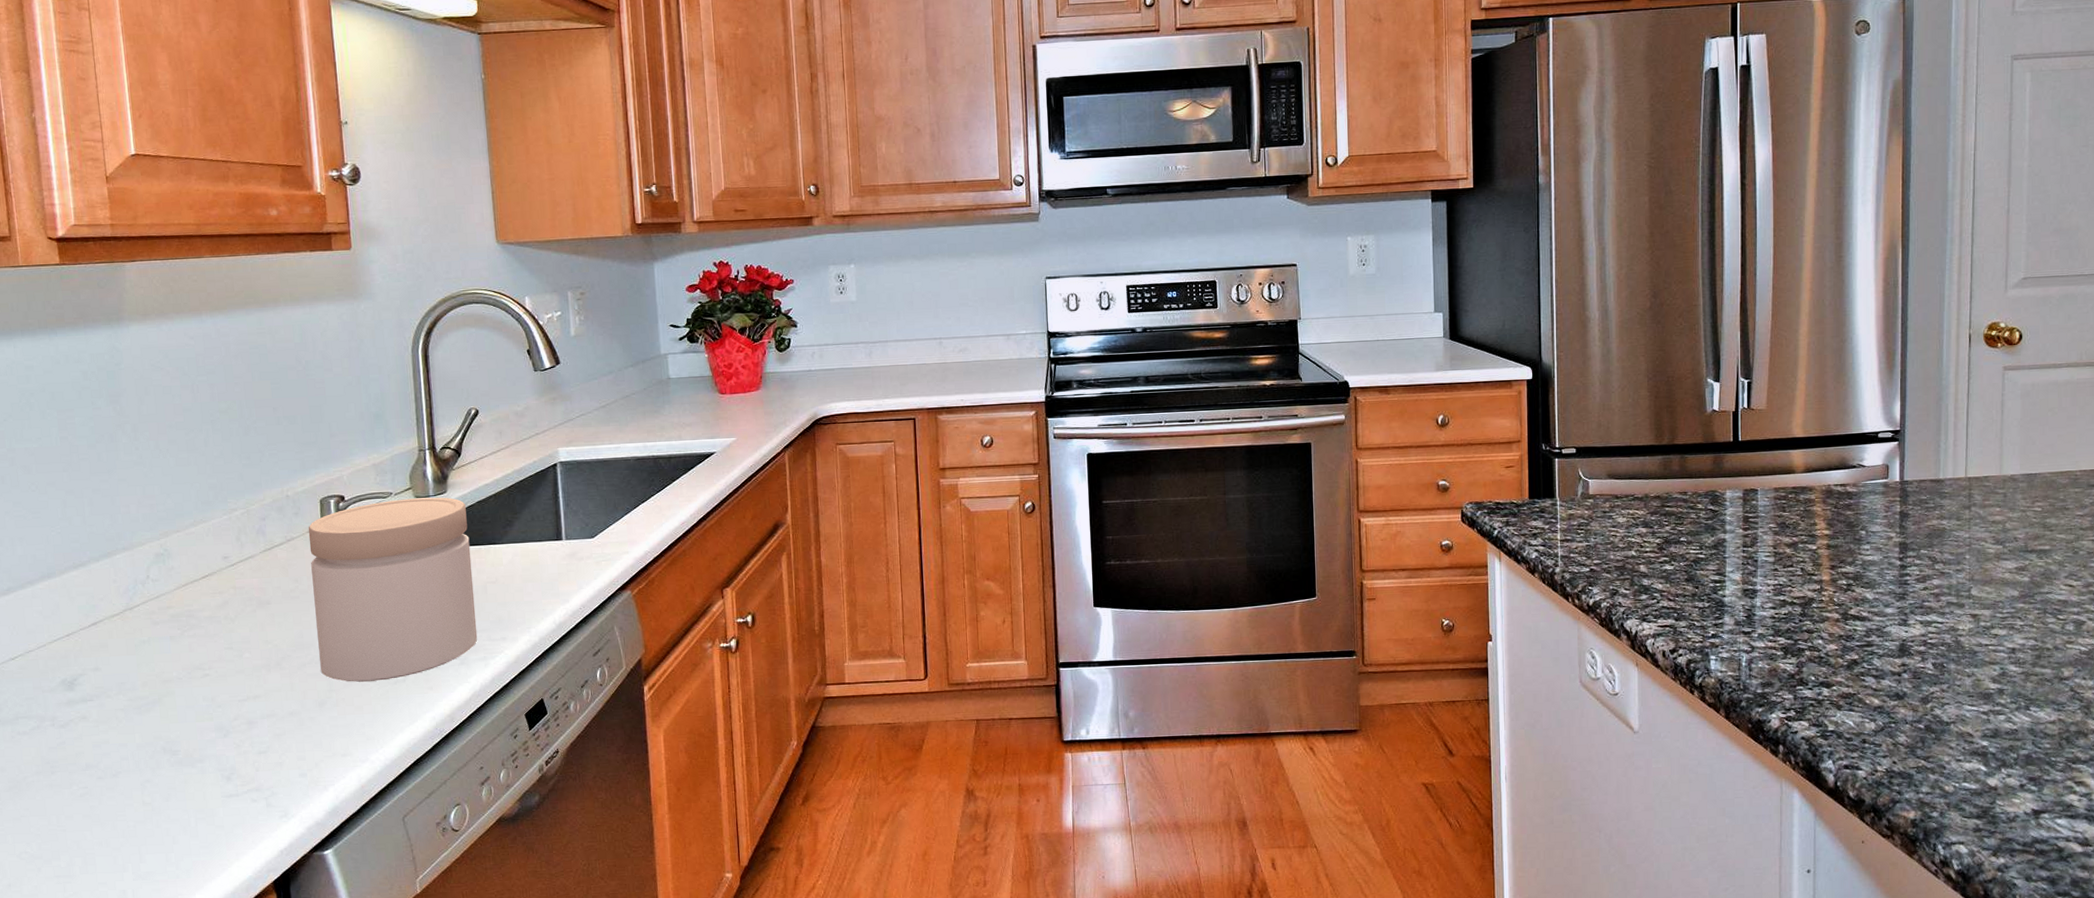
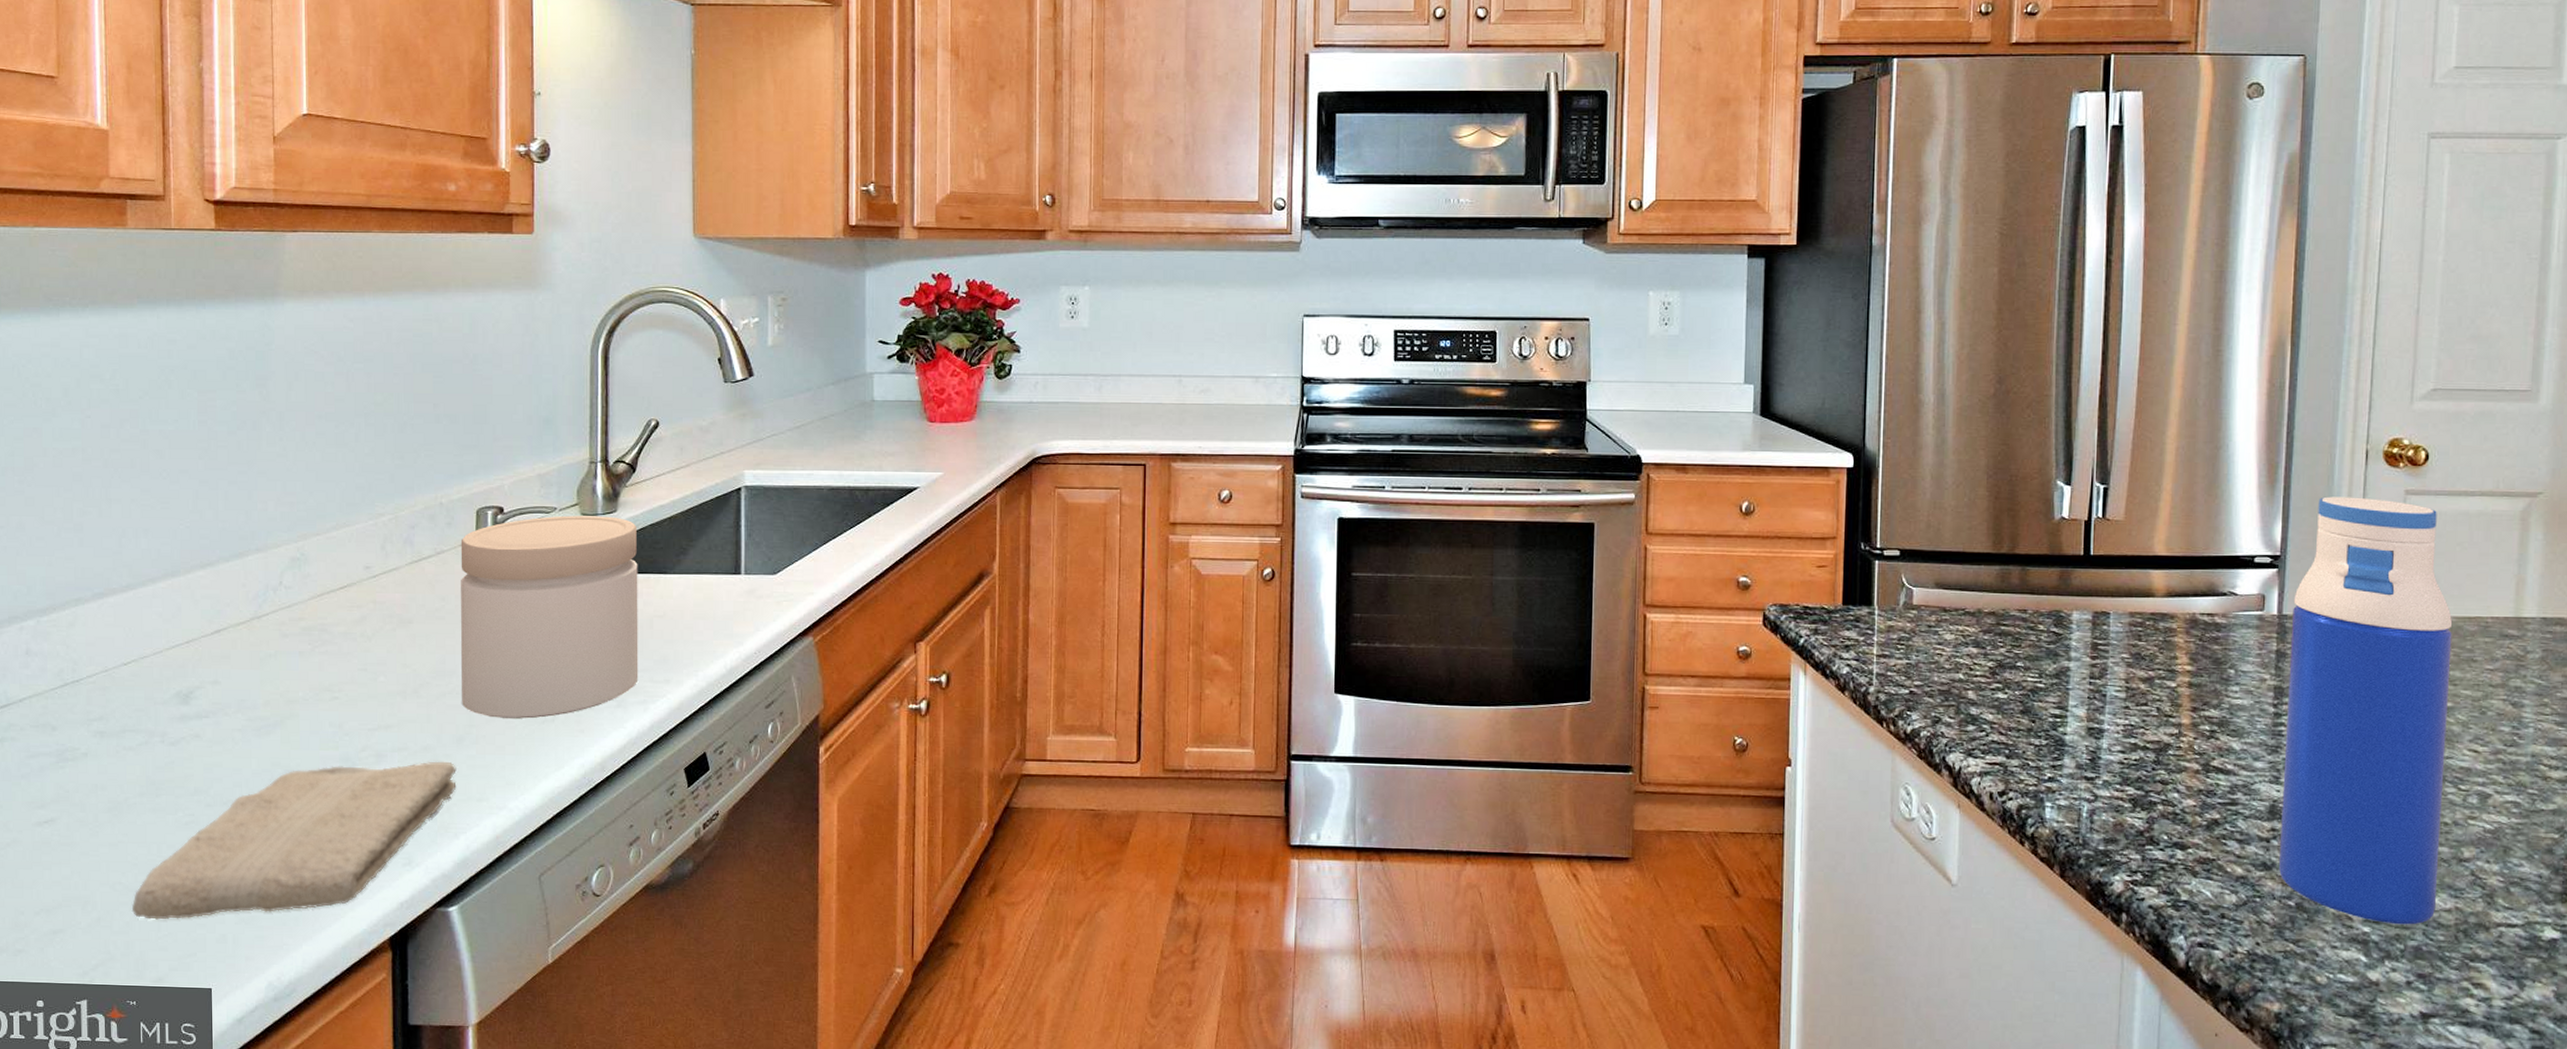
washcloth: none [38,723,322,882] -> present [131,761,457,920]
water bottle: none [1909,375,2048,738] -> present [2278,496,2453,925]

